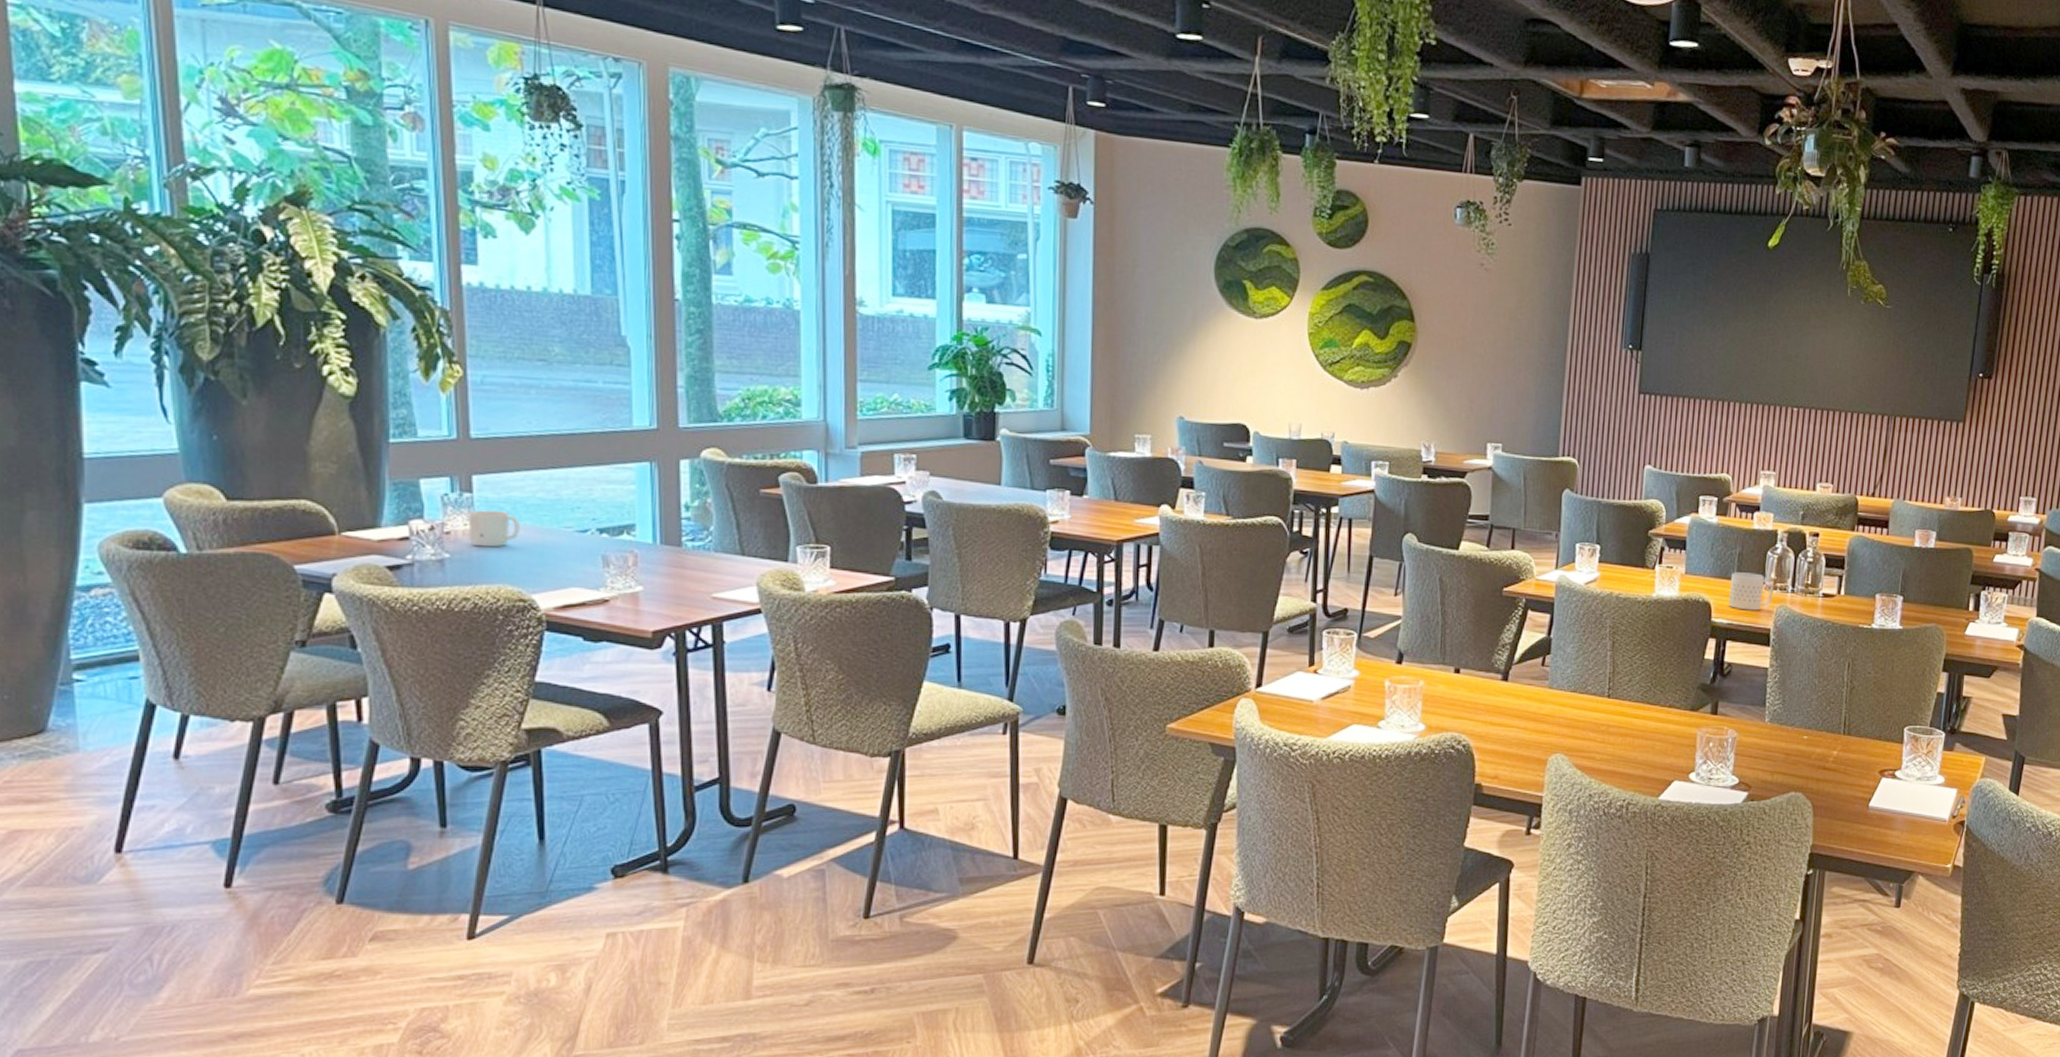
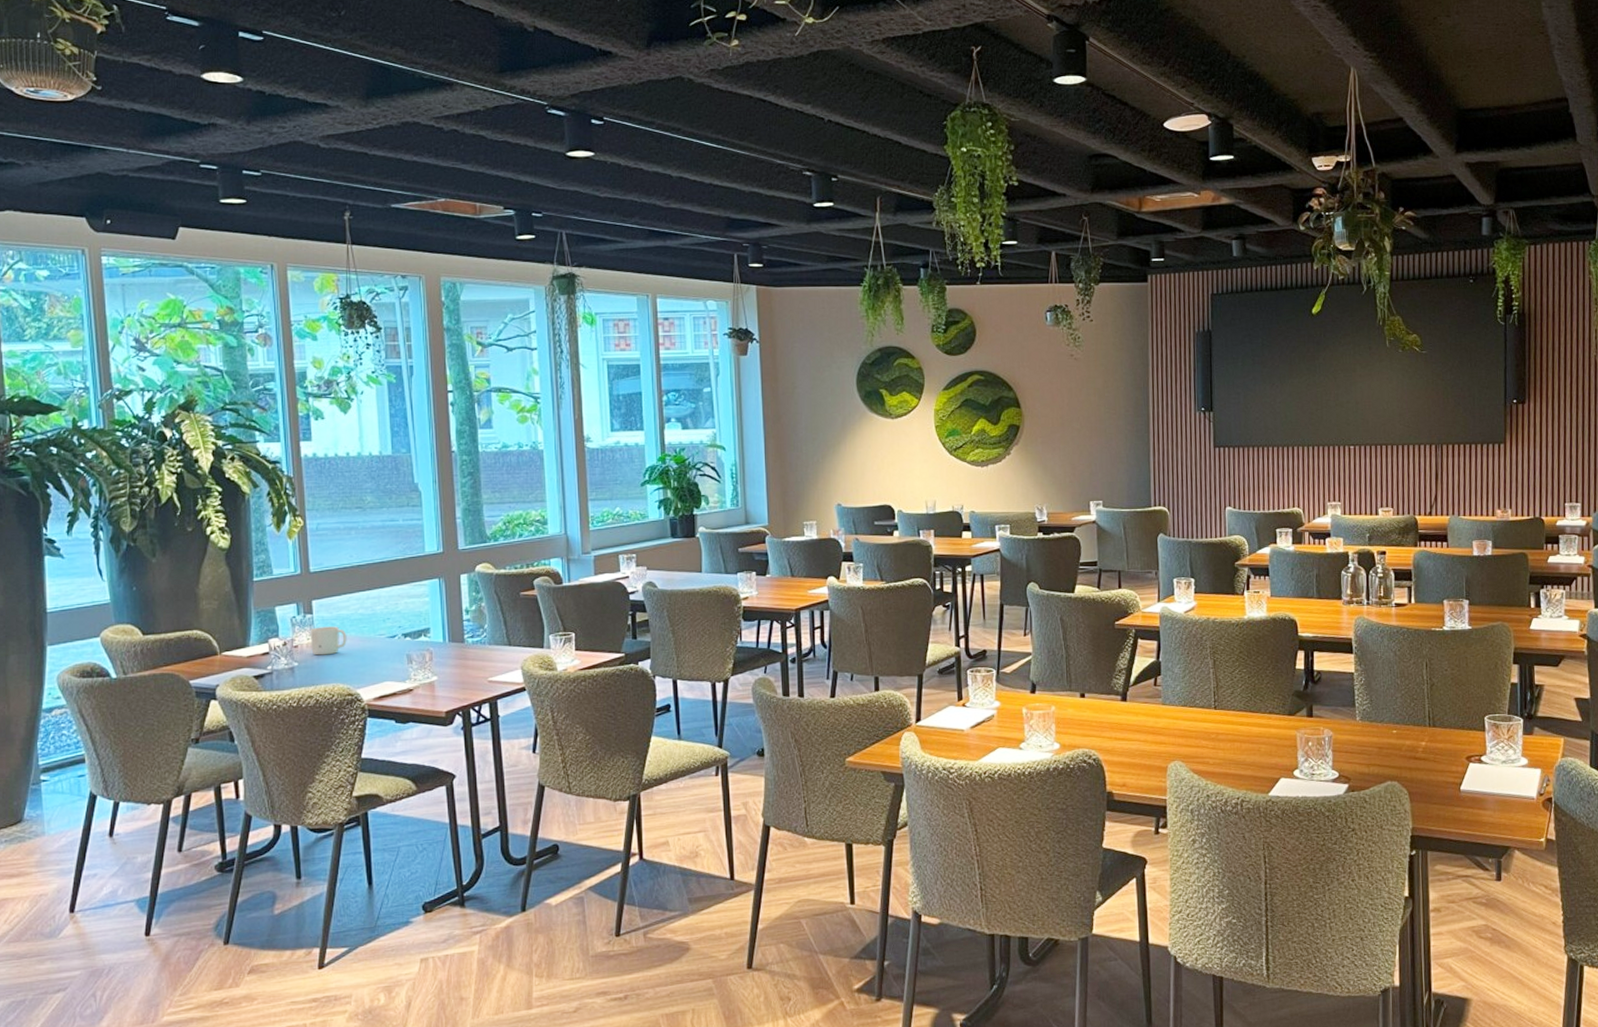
mug: present [1728,572,1774,611] -> none [1311,591,1351,624]

